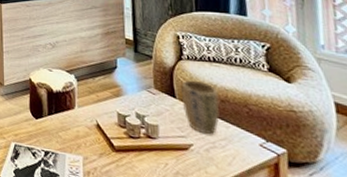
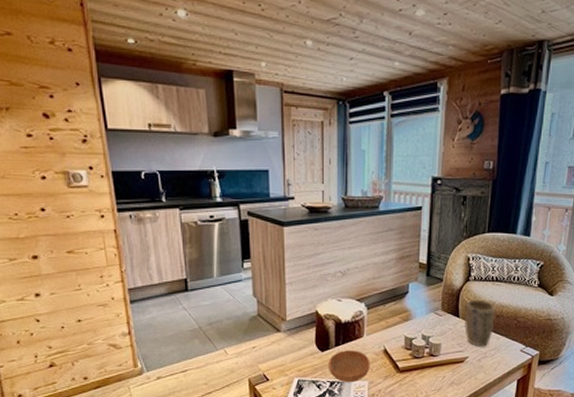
bowl: none [42,120,84,156] -> present [328,350,371,383]

